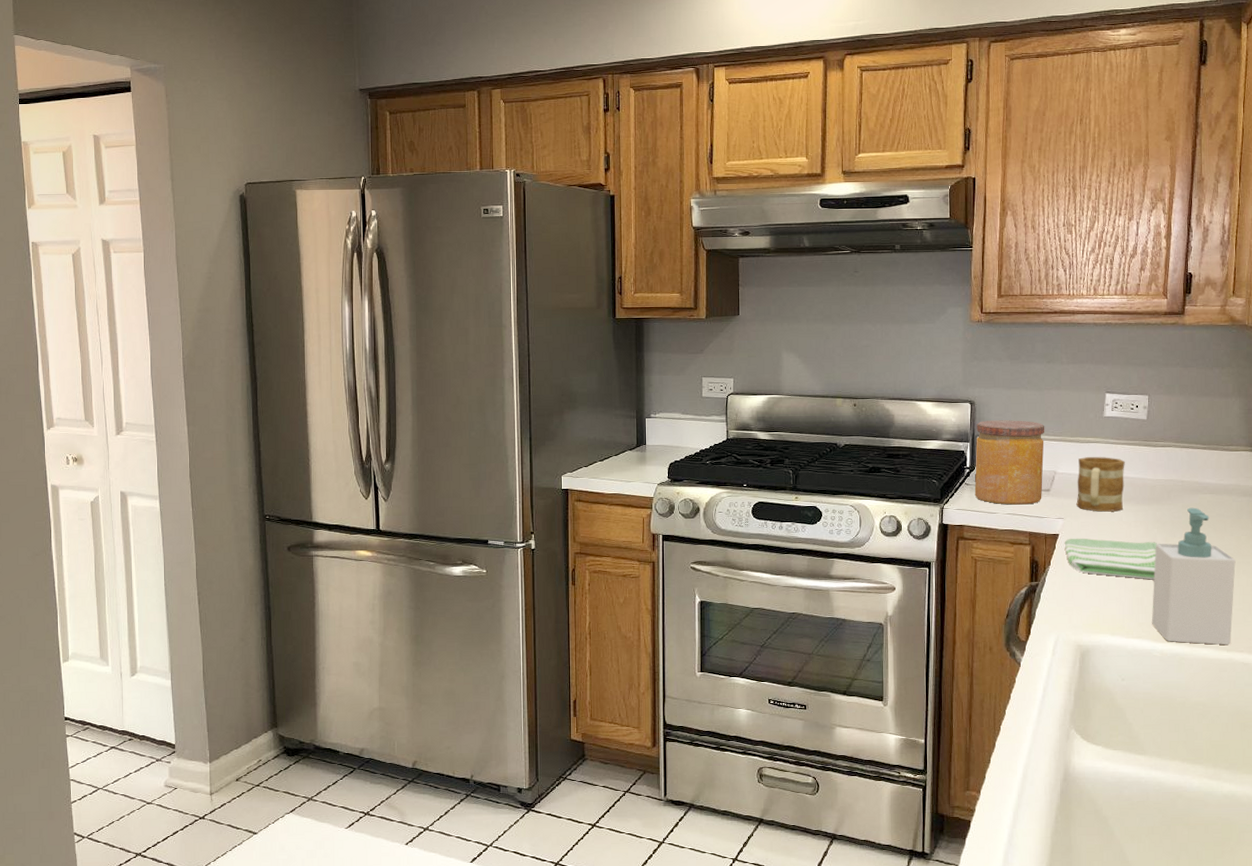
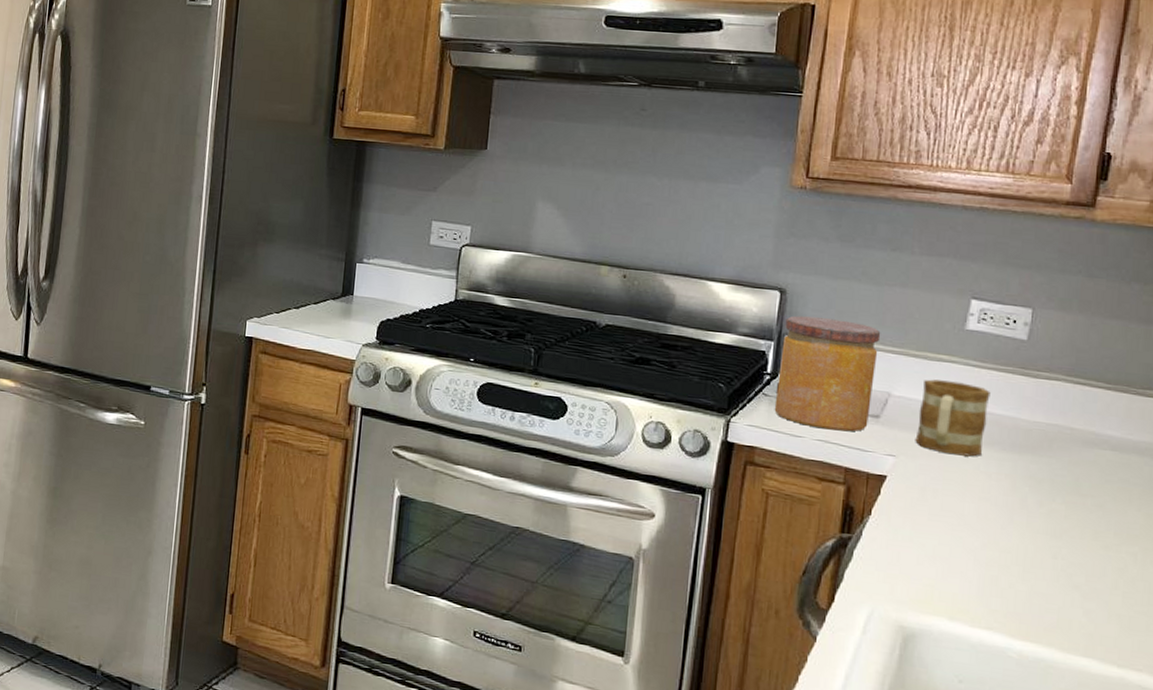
dish towel: present [1064,538,1157,580] -> none [893,483,1027,555]
soap bottle: present [1151,507,1236,646] -> none [1008,464,1142,659]

